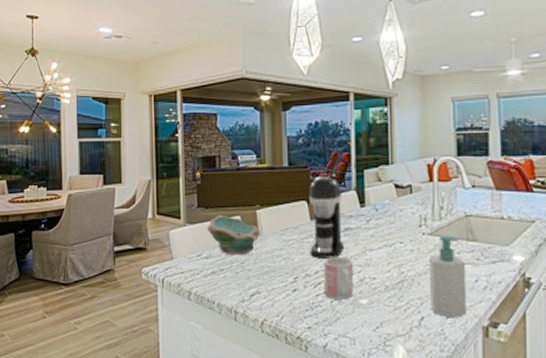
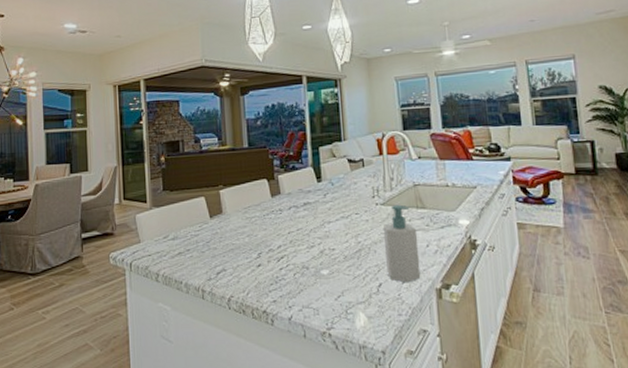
bowl: present [207,214,260,256] -> none [172,196,224,236]
coffee maker: present [309,177,344,258] -> none [268,155,304,233]
mug: present [324,256,353,300] -> none [286,229,315,272]

